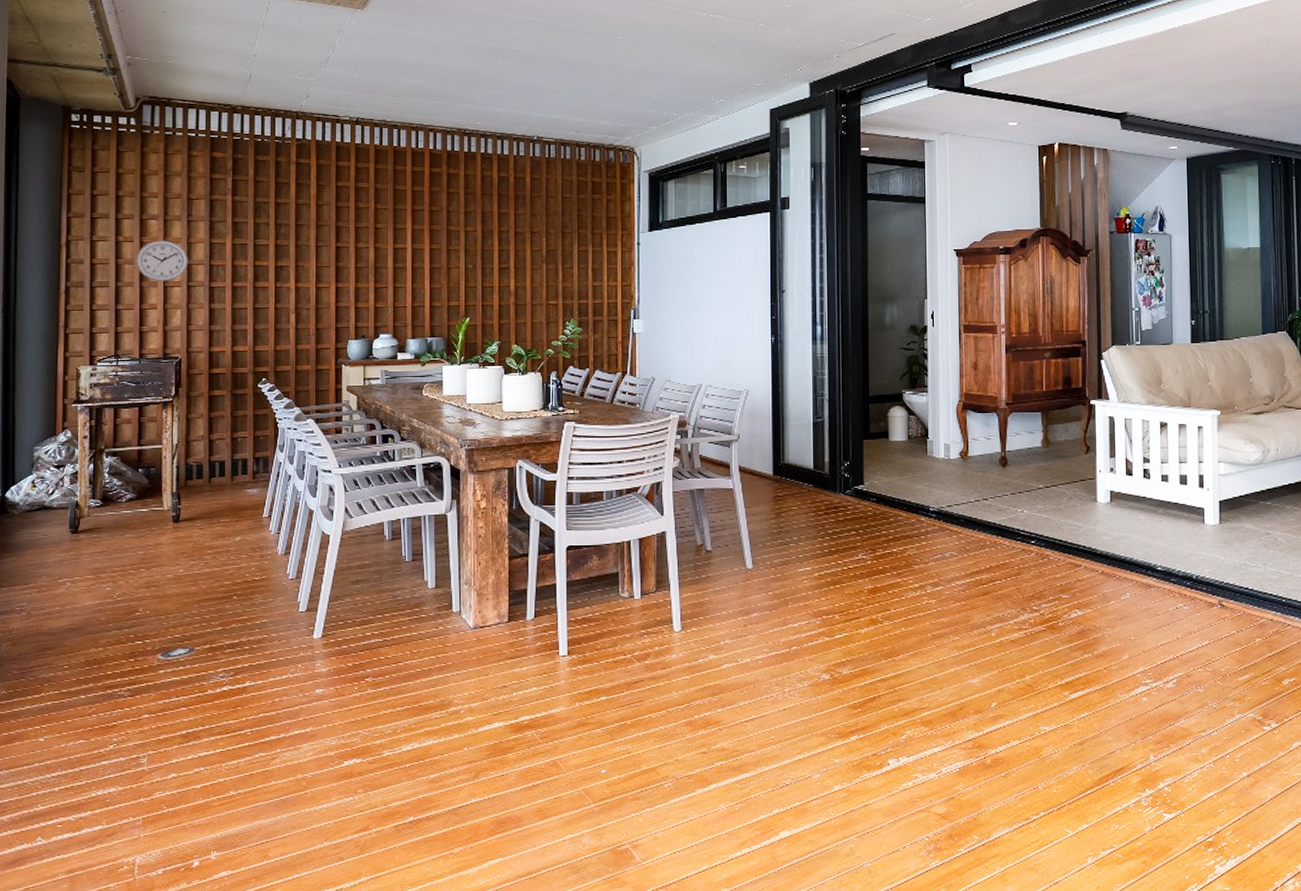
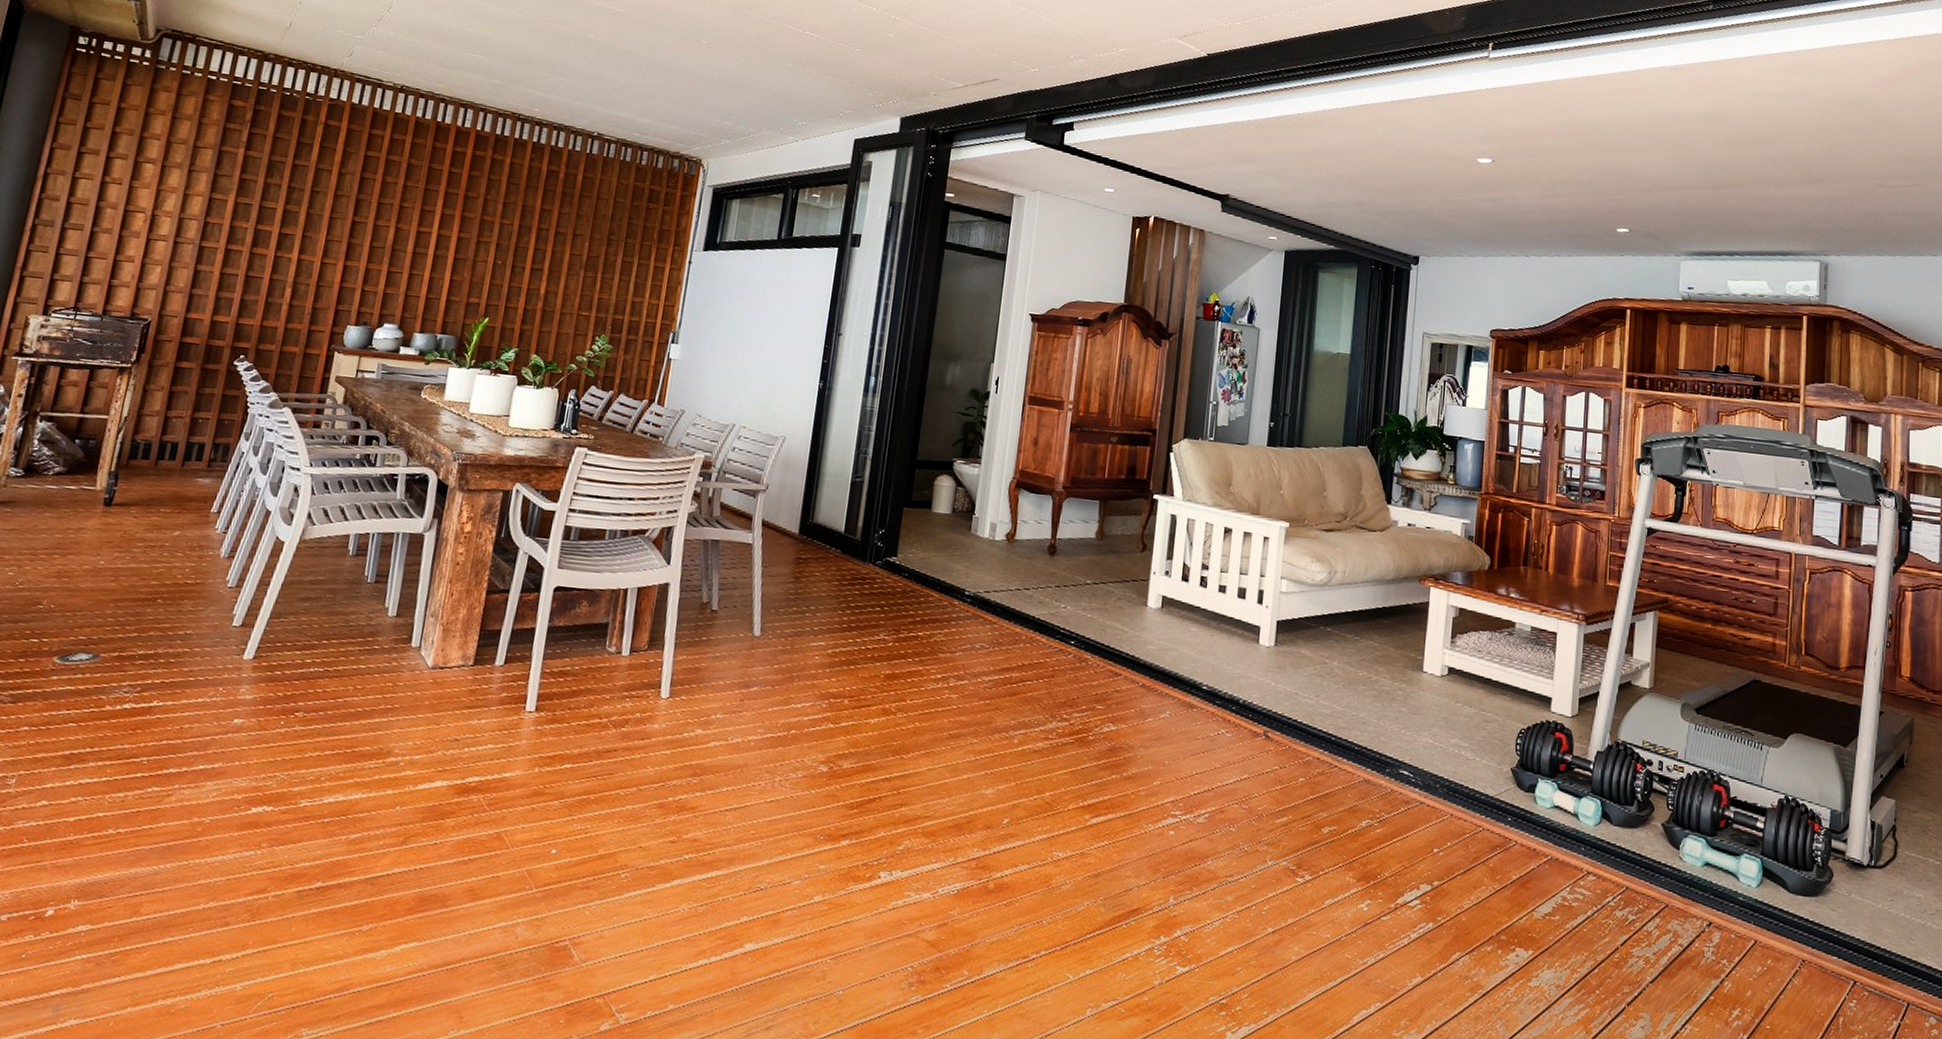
wall clock: present [135,240,188,281] -> none [119,186,182,234]

